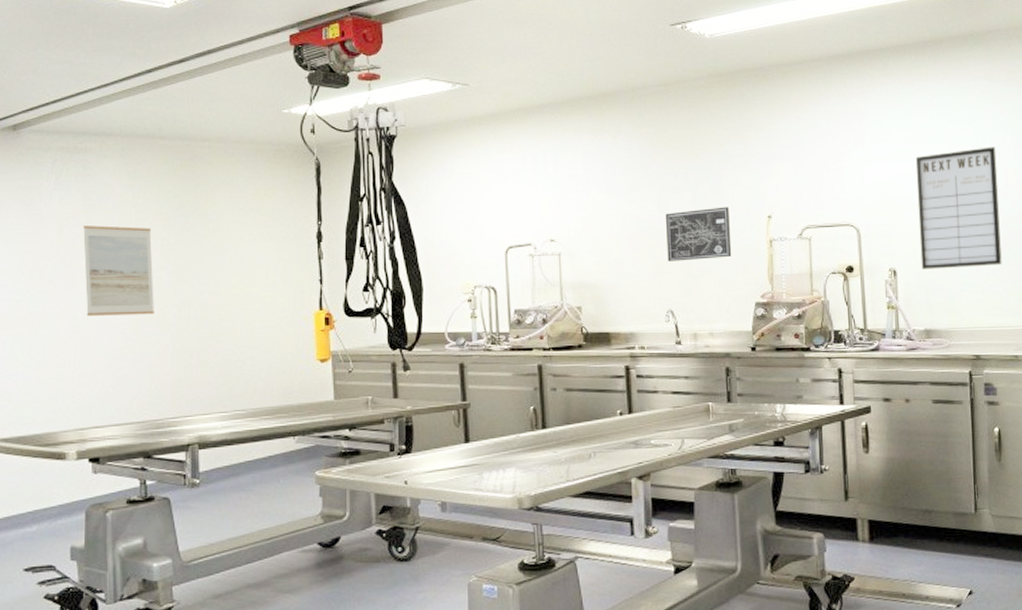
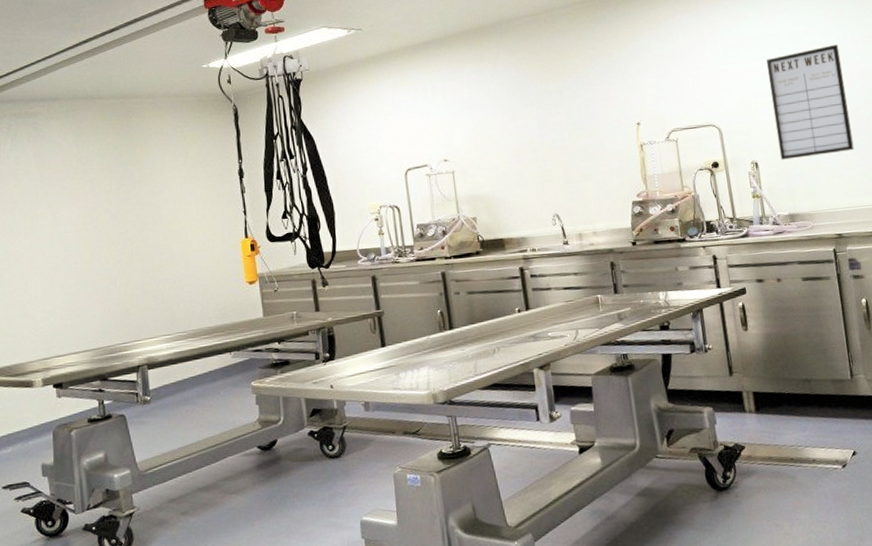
wall art: present [83,226,154,316] -> none [37,177,102,259]
wall art: present [665,207,732,262] -> none [544,118,608,171]

